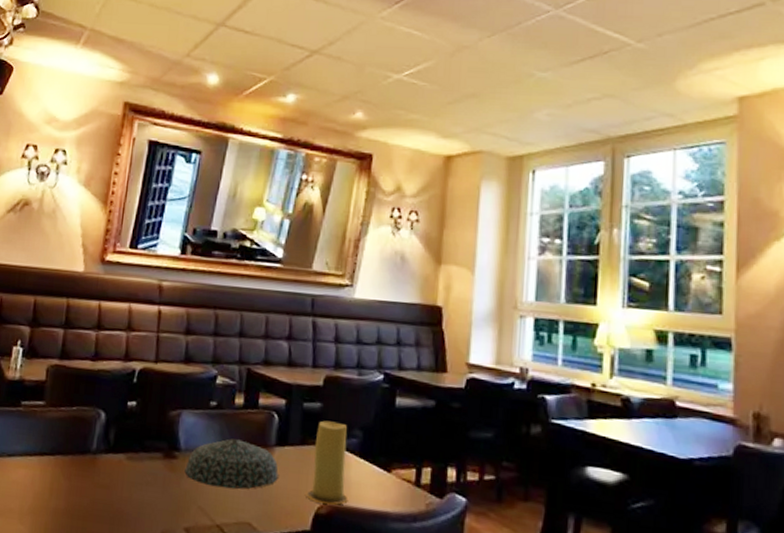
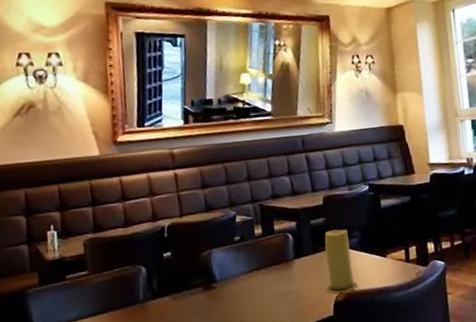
bowl: present [184,438,279,489] -> none [223,261,301,303]

